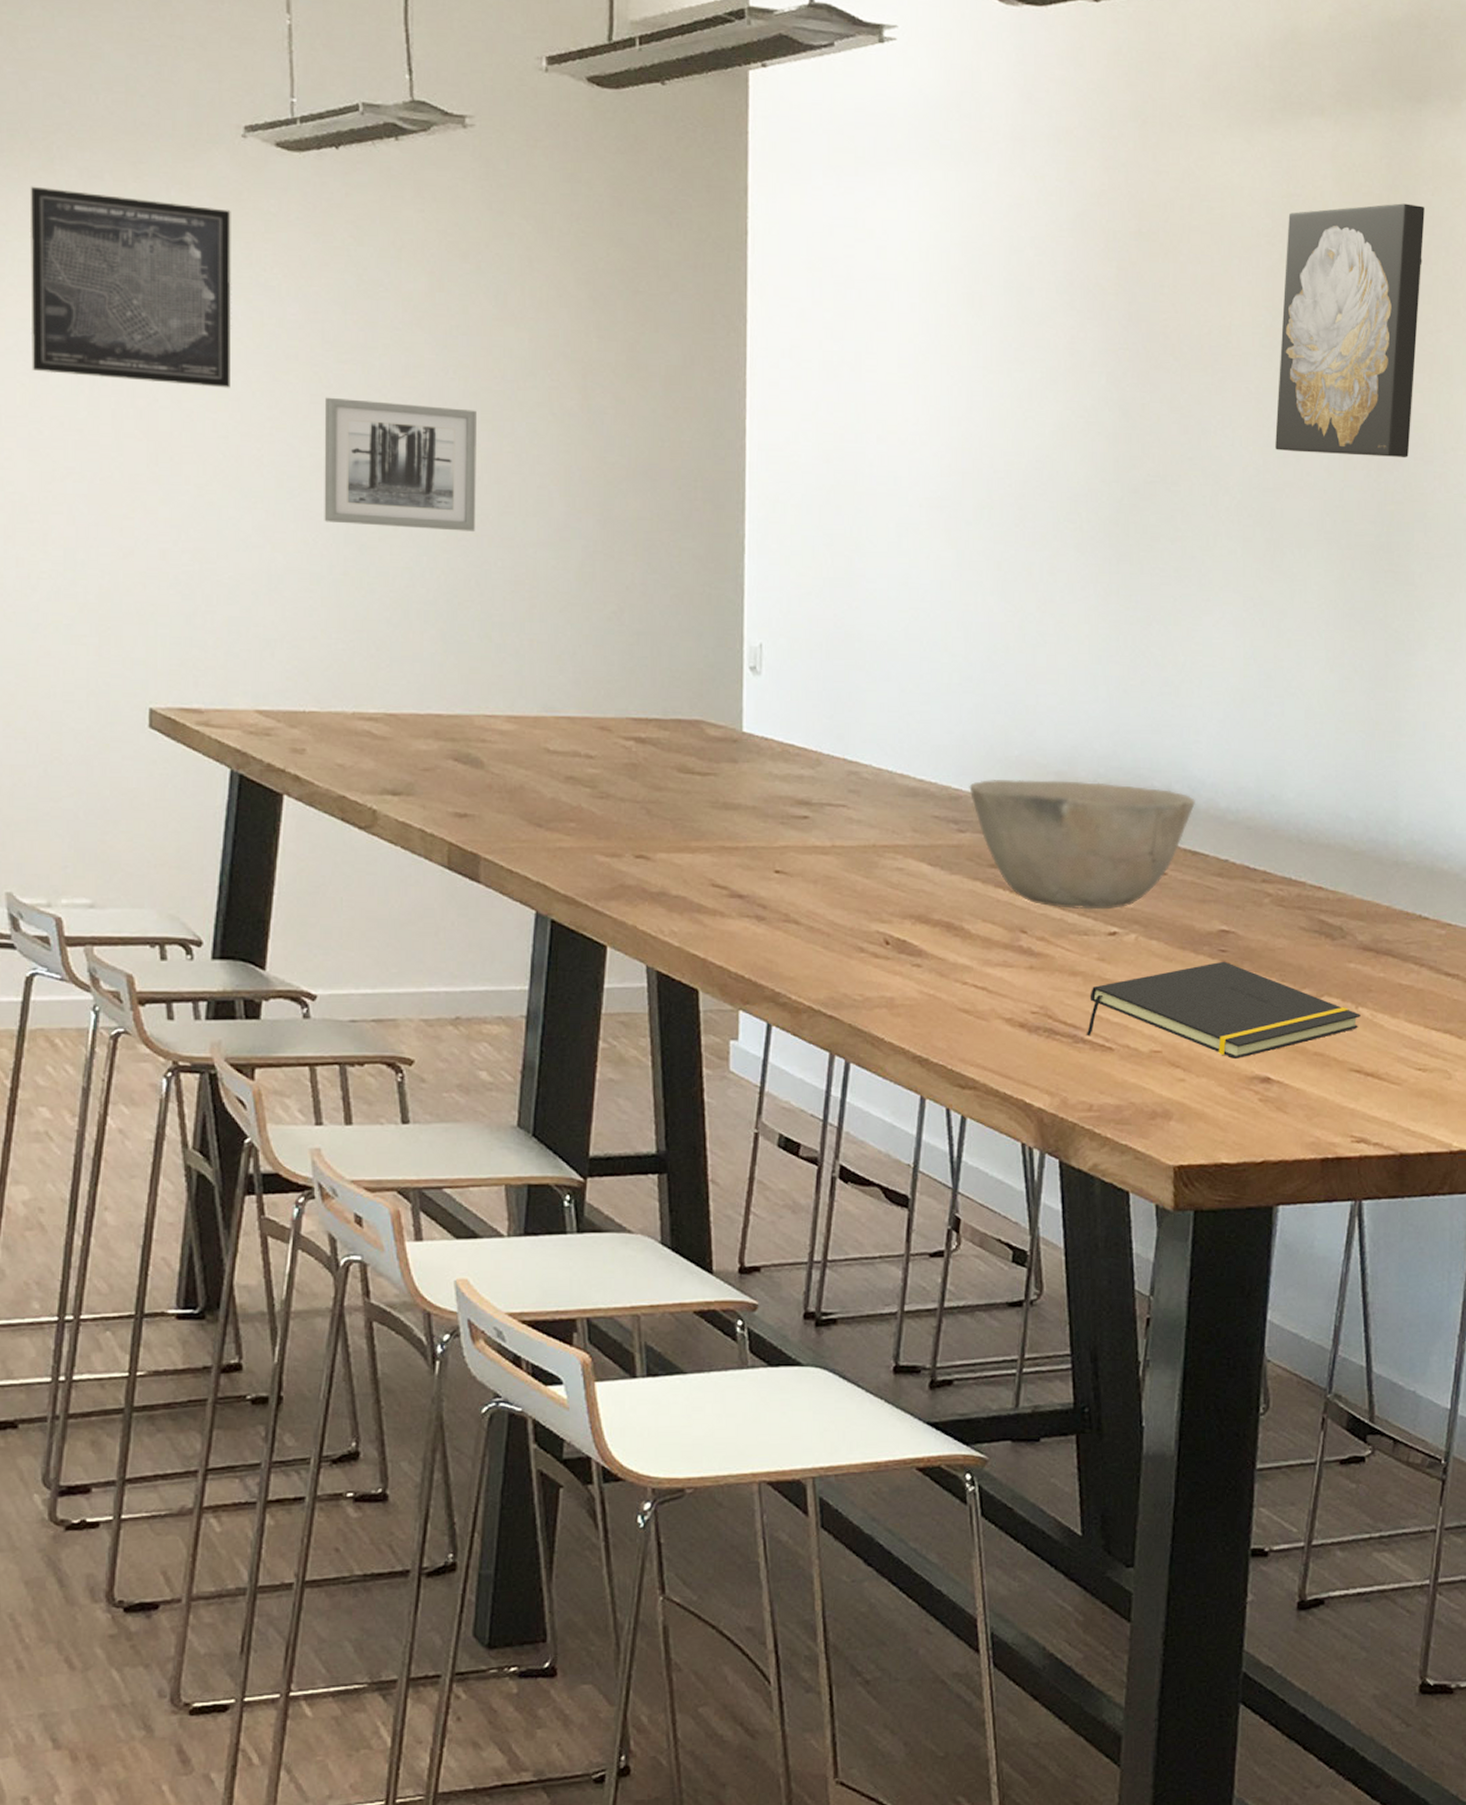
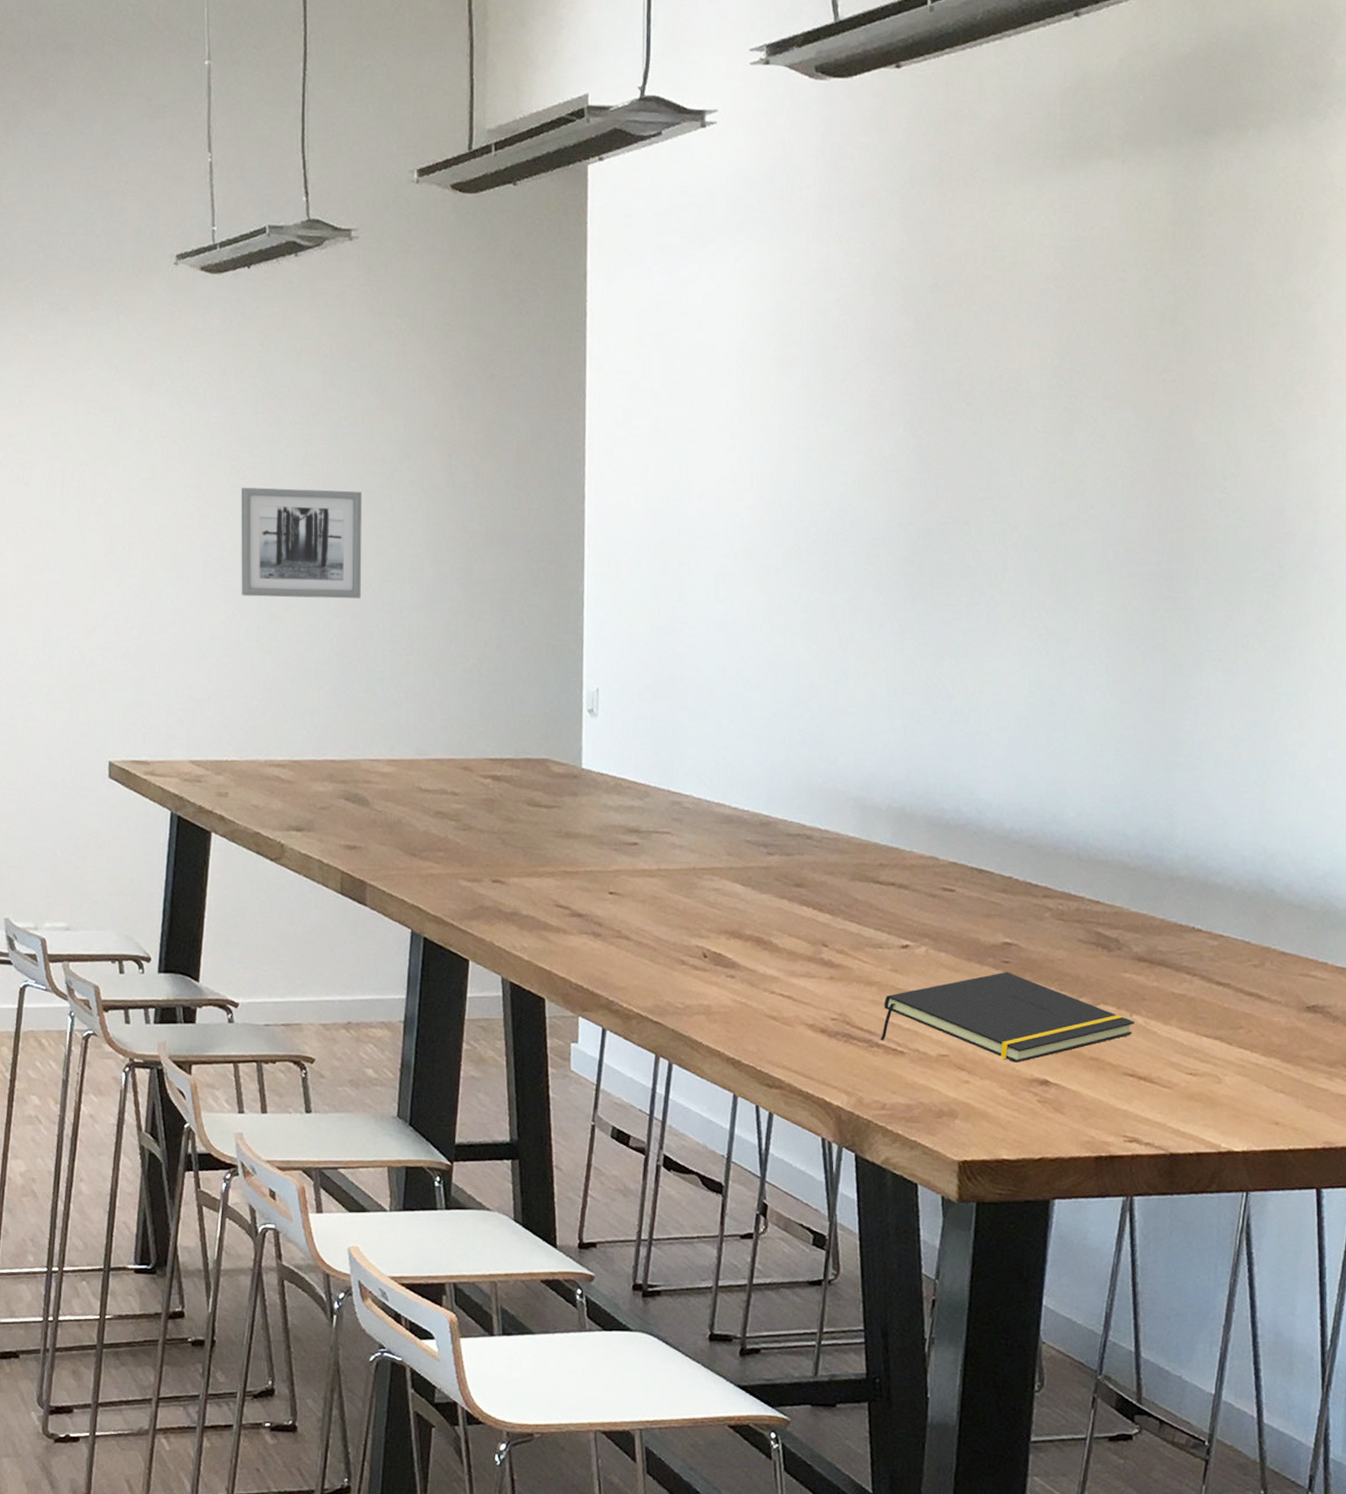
wall art: present [29,186,232,388] -> none [14,321,168,485]
bowl: present [969,780,1195,910] -> none [777,806,982,925]
wall art: present [1275,203,1425,458] -> none [1061,236,1209,487]

